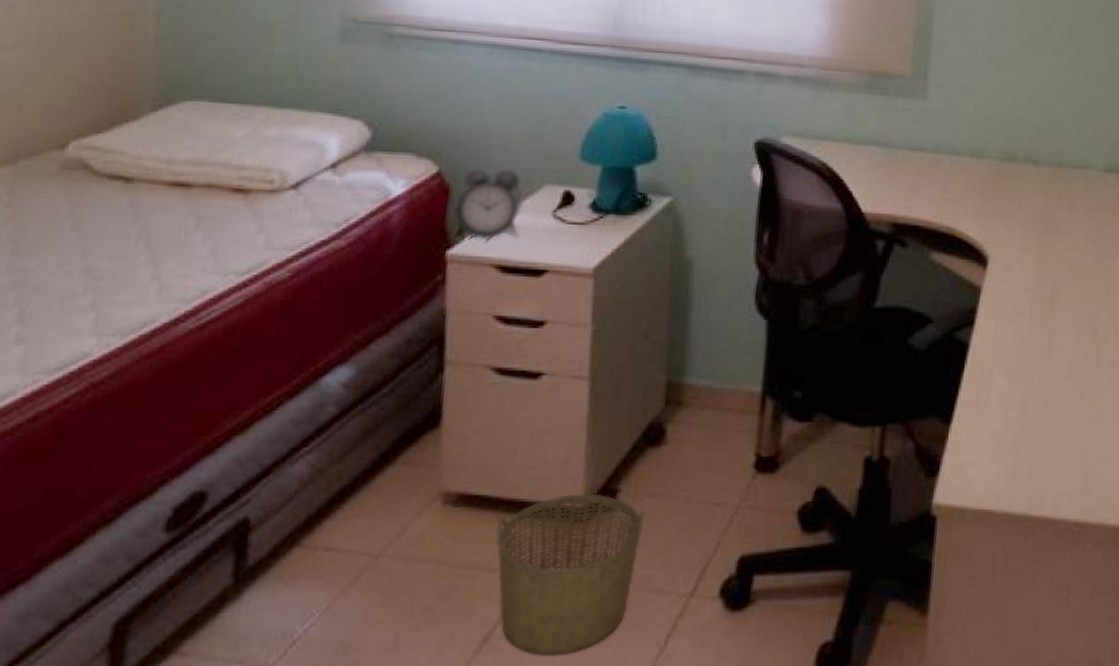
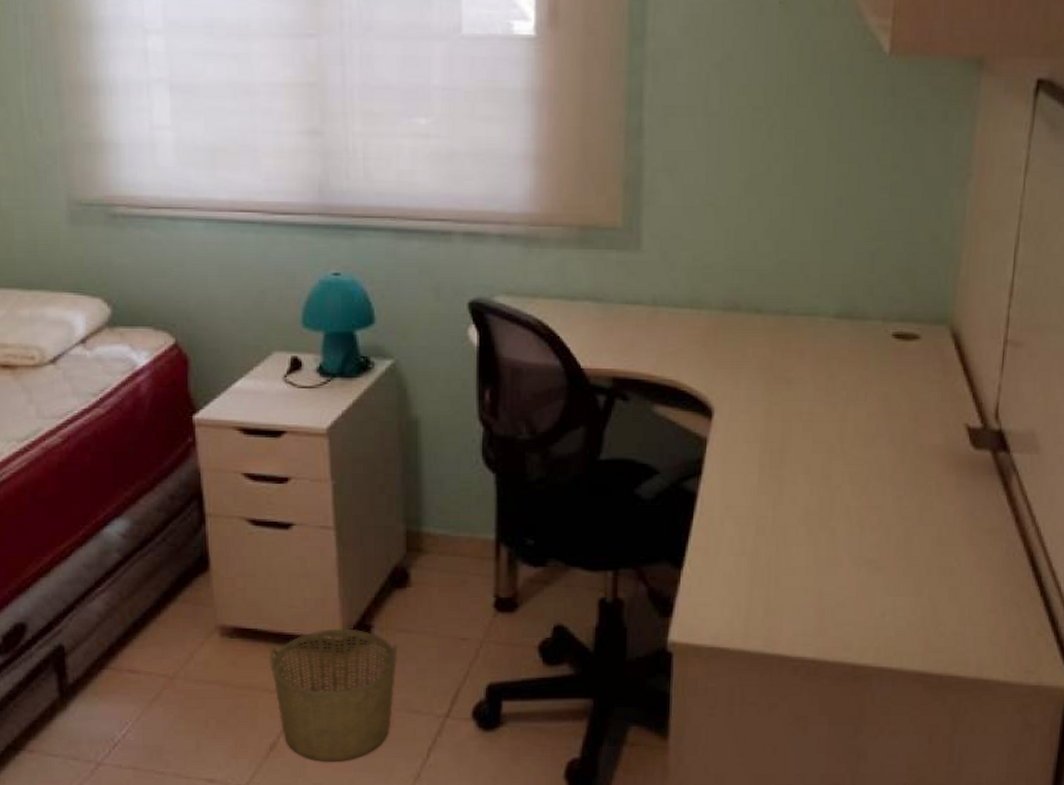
alarm clock: present [454,167,525,241] -> none [194,338,257,405]

